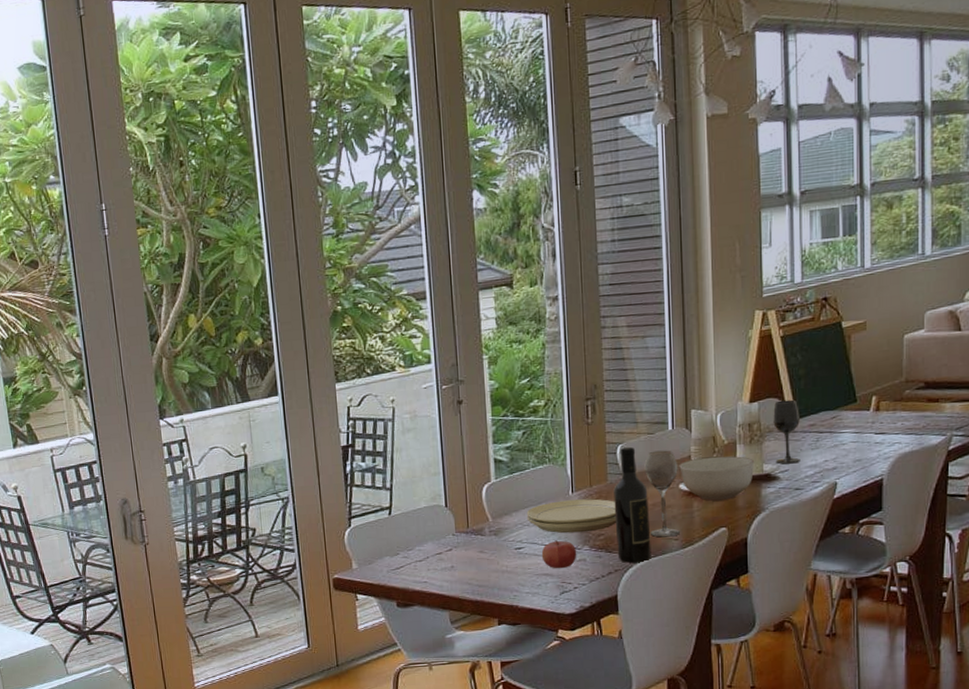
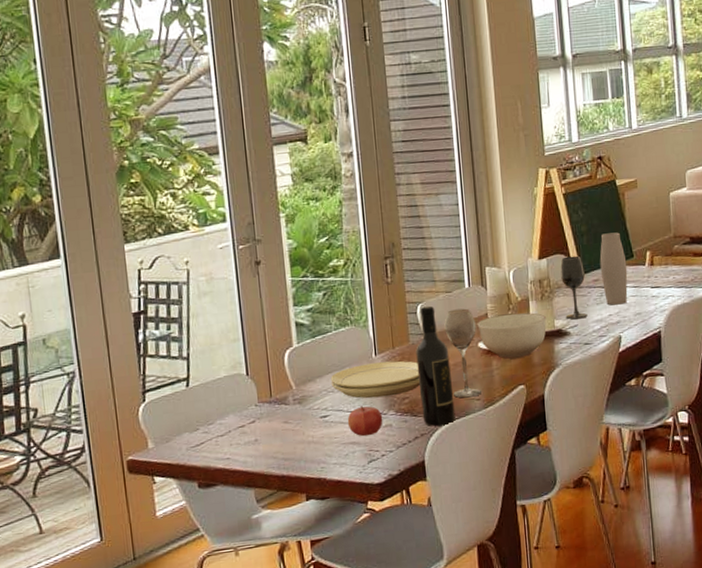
vase: none [818,376,849,451] -> present [599,232,628,306]

